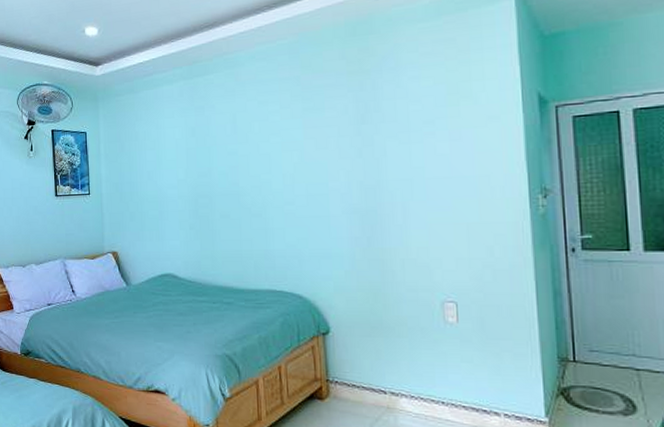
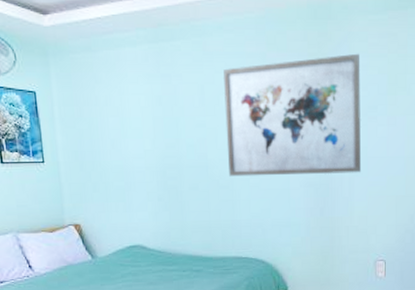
wall art: none [255,65,418,204] -> present [222,53,362,177]

